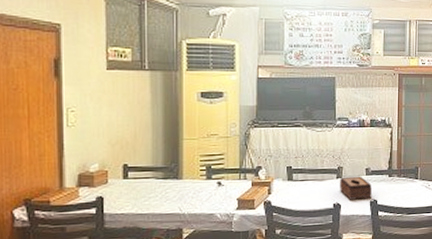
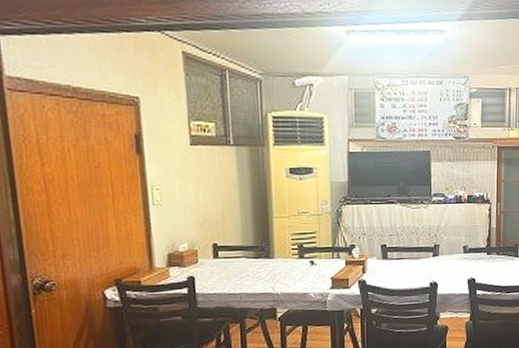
tissue box: present [340,176,372,200] -> none [437,254,469,279]

